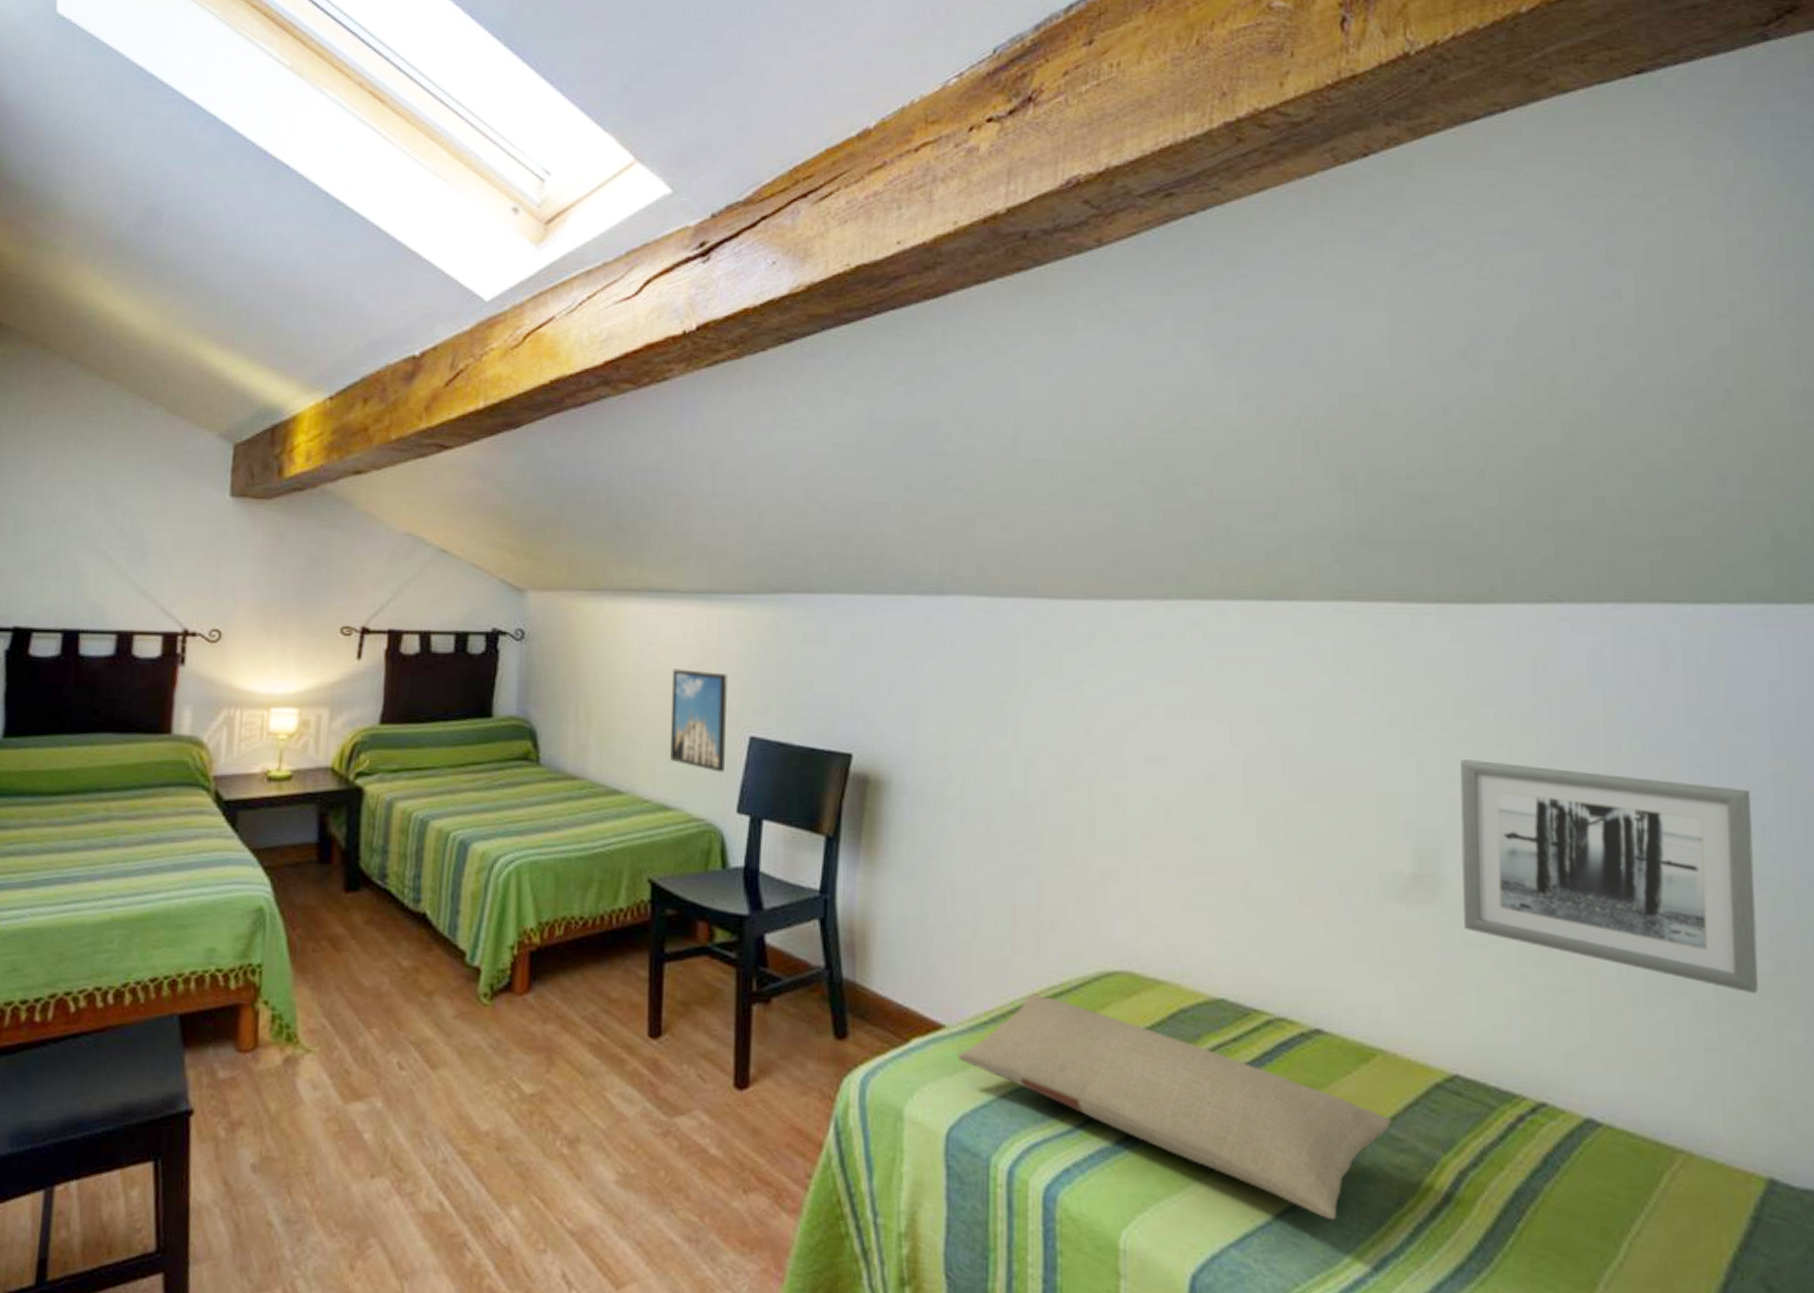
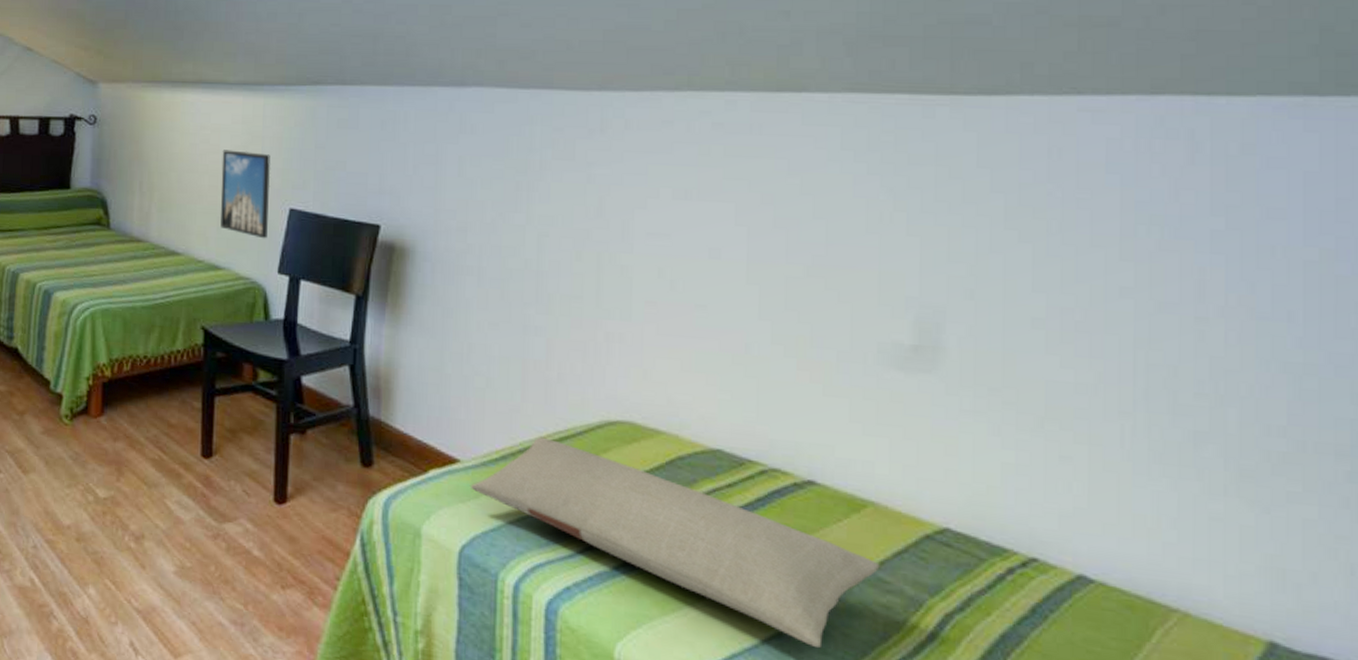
wall art: present [1460,759,1759,995] -> none [961,241,1277,471]

